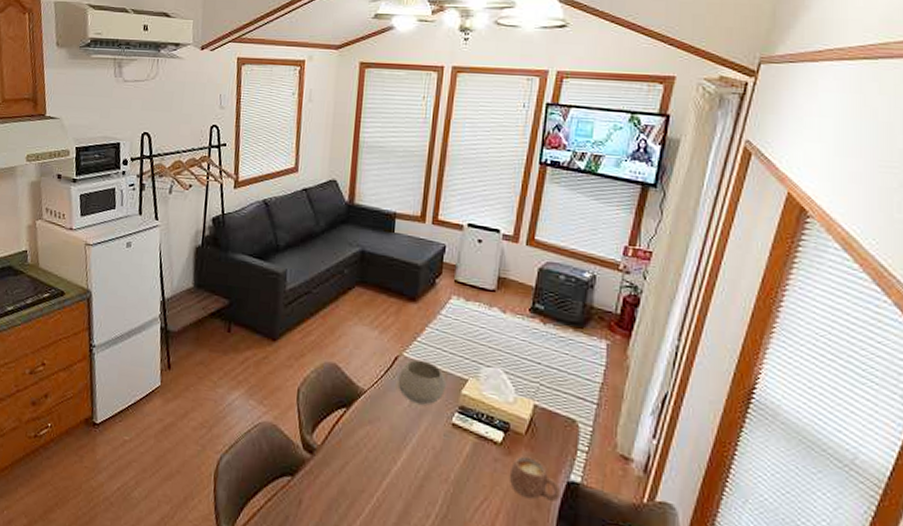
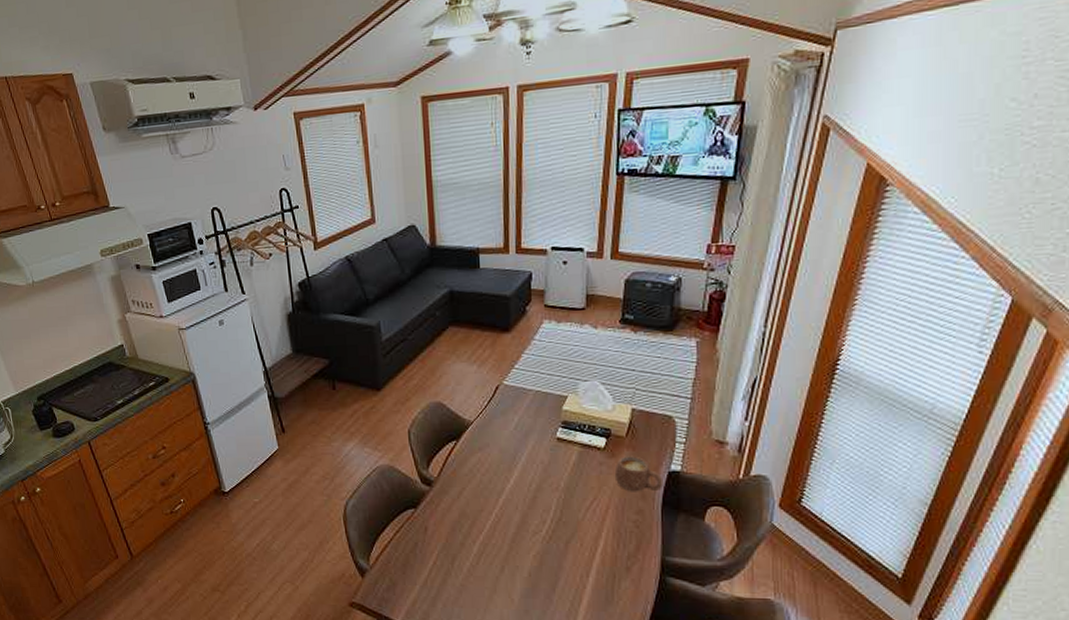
bowl: present [398,359,446,405] -> none [501,385,547,426]

